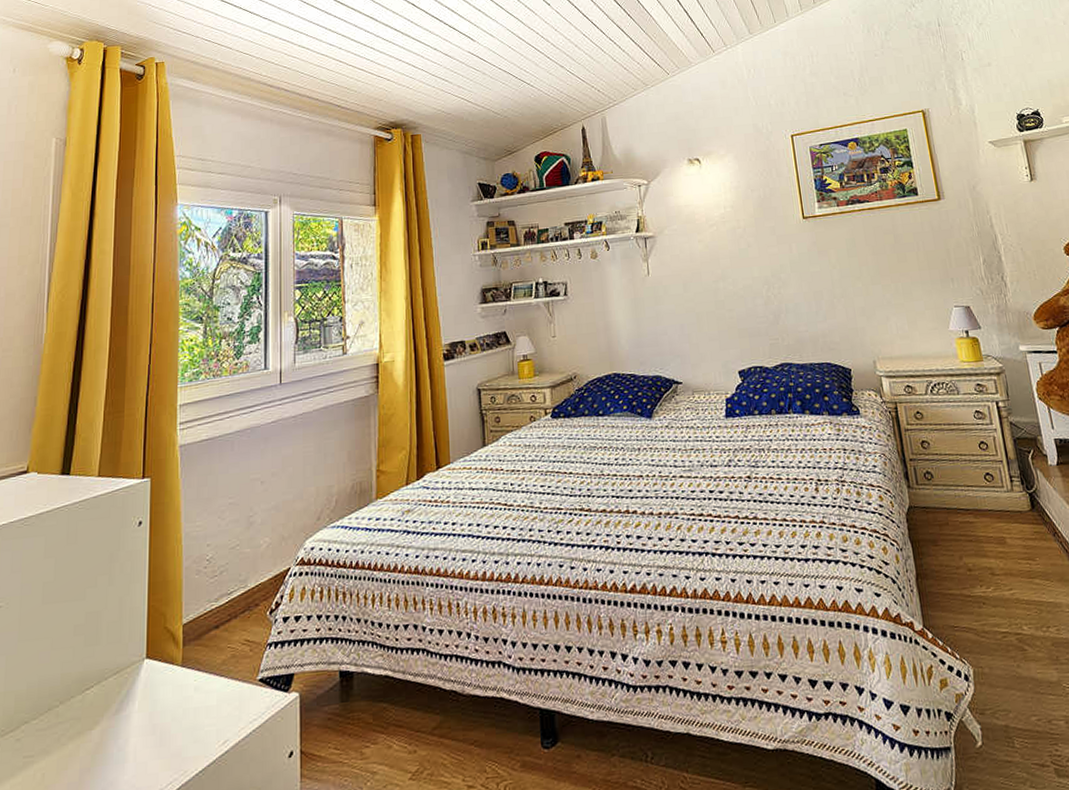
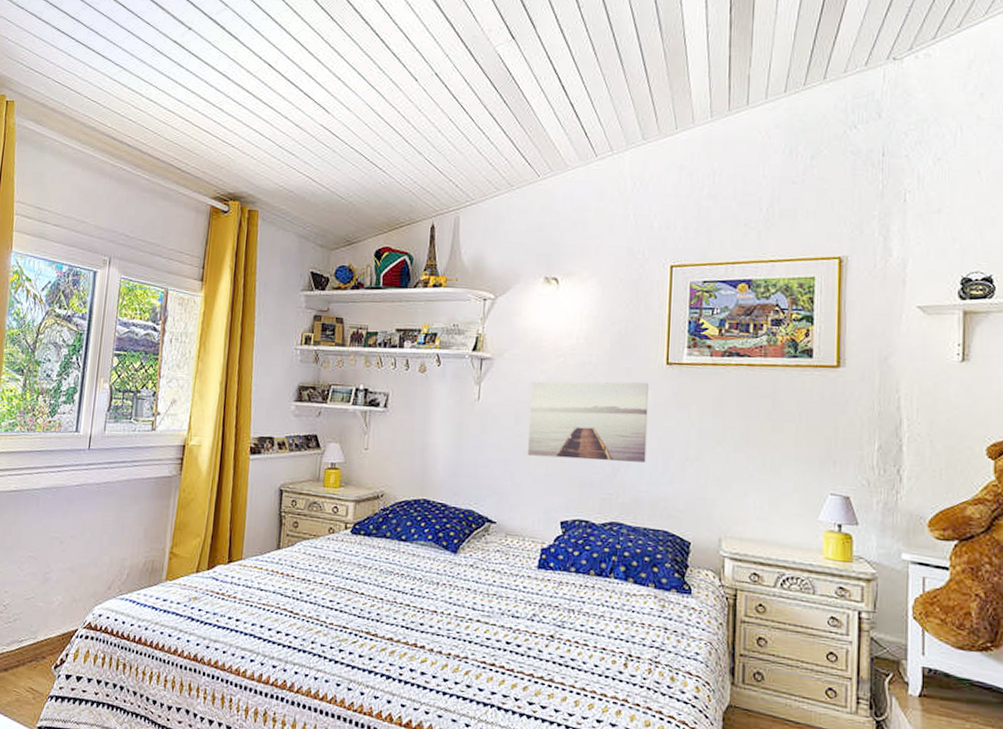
wall art: none [692,236,801,317] -> present [528,381,649,463]

